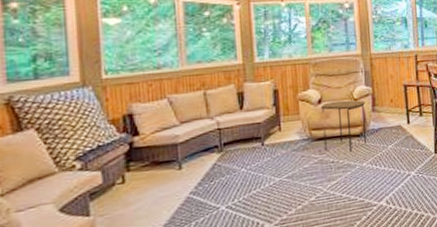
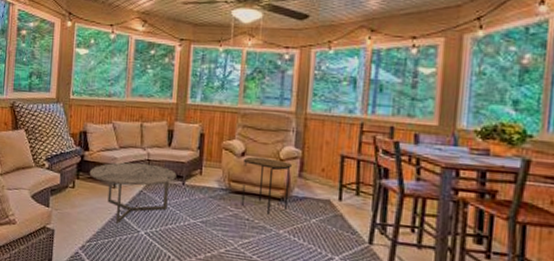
coffee table: none [143,132,254,207] -> present [89,162,177,224]

